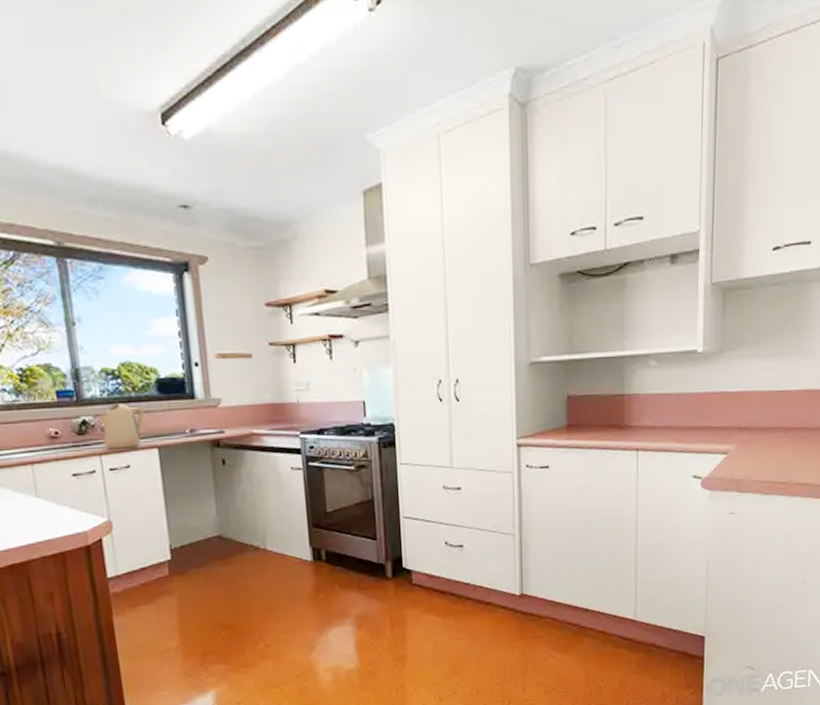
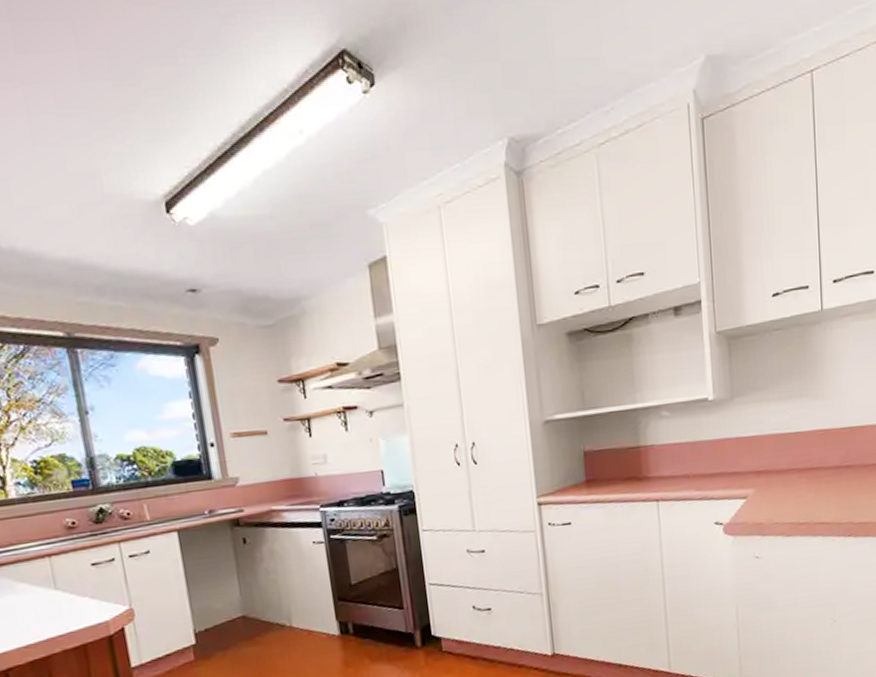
kettle: present [97,403,144,450] -> none [114,488,162,536]

